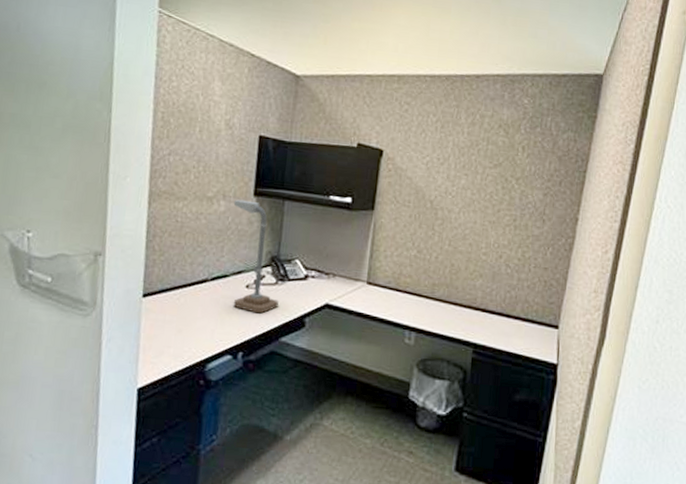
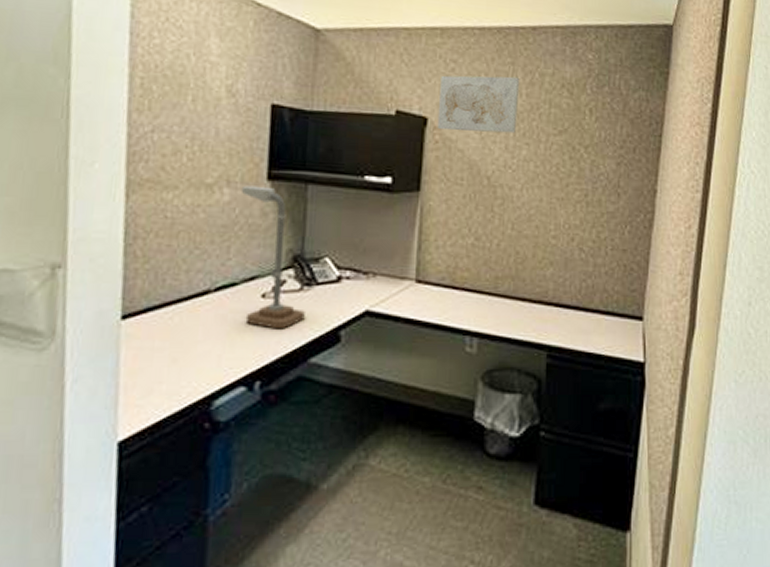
wall art: none [391,115,463,166] -> present [437,75,520,134]

